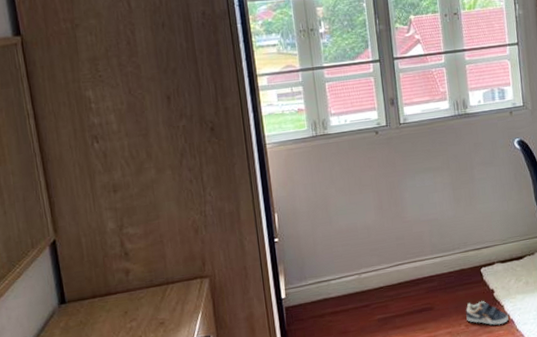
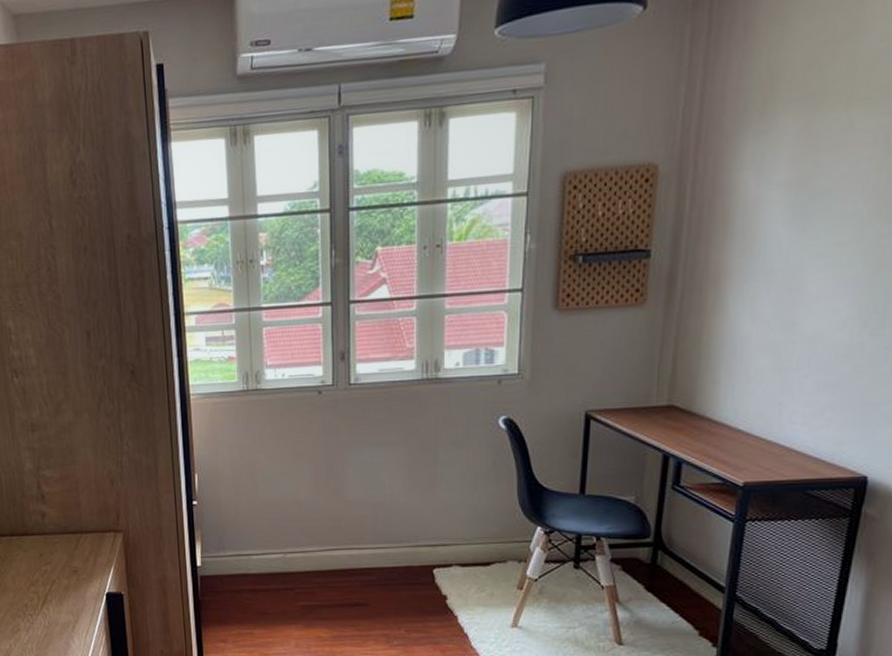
sneaker: present [465,301,509,326] -> none [408,605,462,638]

